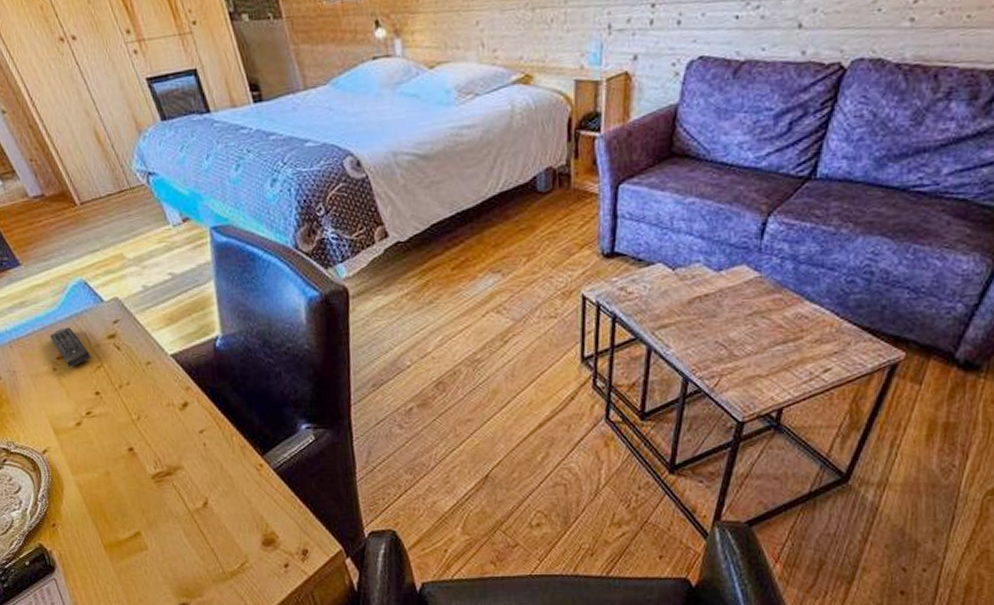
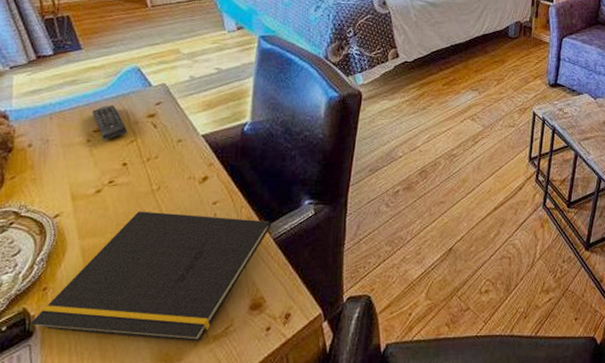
notepad: none [49,443,269,578] -> present [30,211,272,342]

